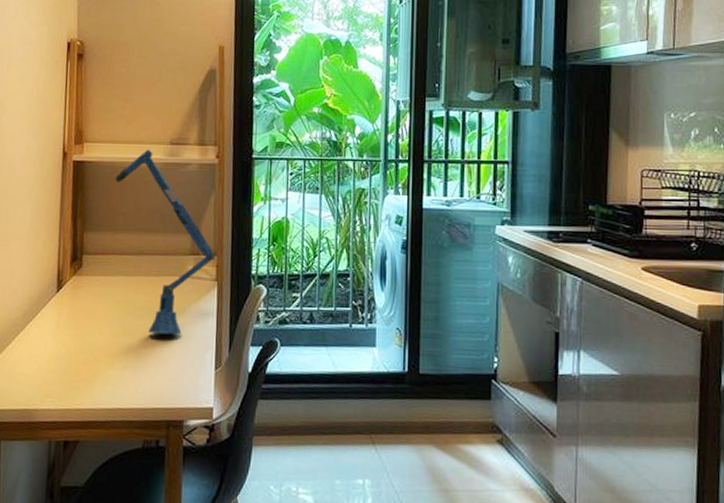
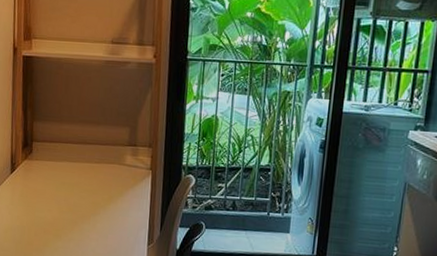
desk lamp: present [115,149,216,335] -> none [61,47,151,215]

